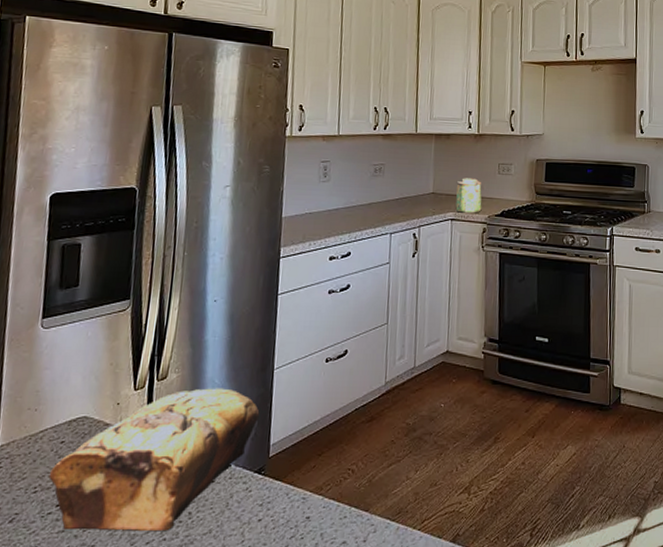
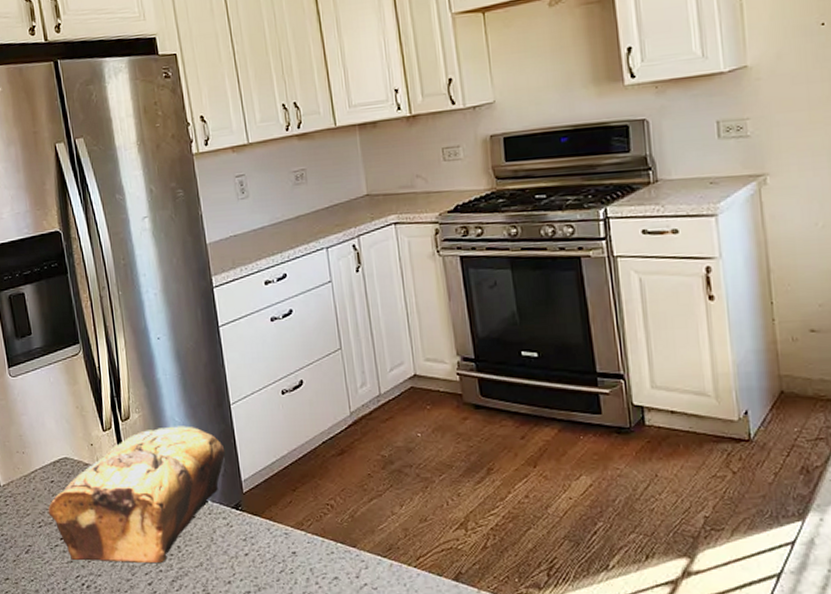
canister: present [455,178,482,213] -> none [393,170,430,214]

